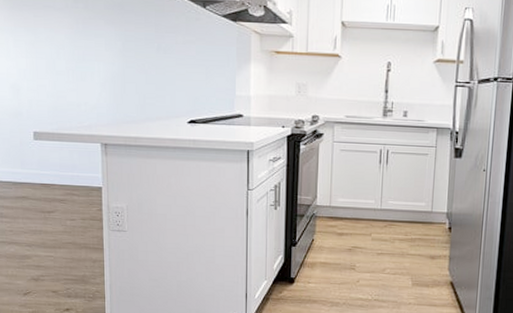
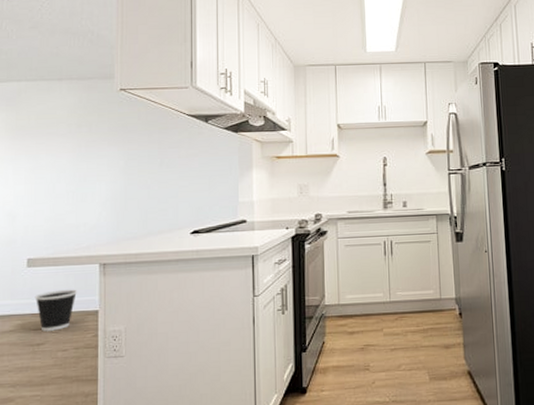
wastebasket: none [42,164,81,201] -> present [34,289,77,331]

